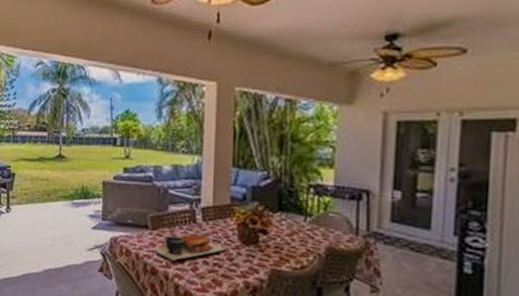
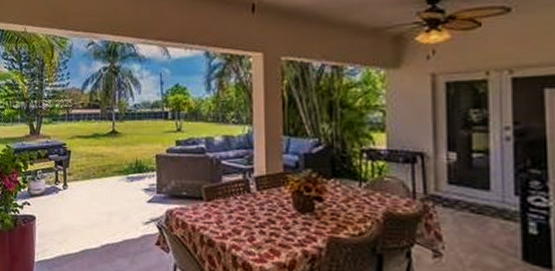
food platter: present [155,234,228,261] -> none [211,204,284,232]

